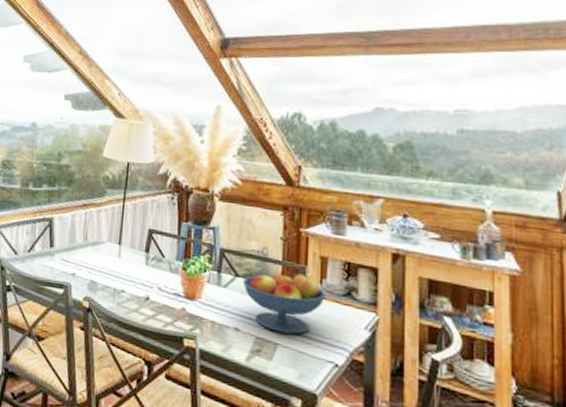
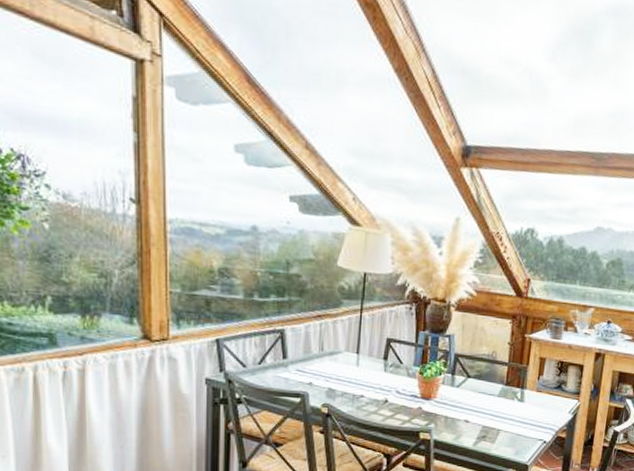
fruit bowl: present [243,273,326,335] -> none [473,373,542,421]

